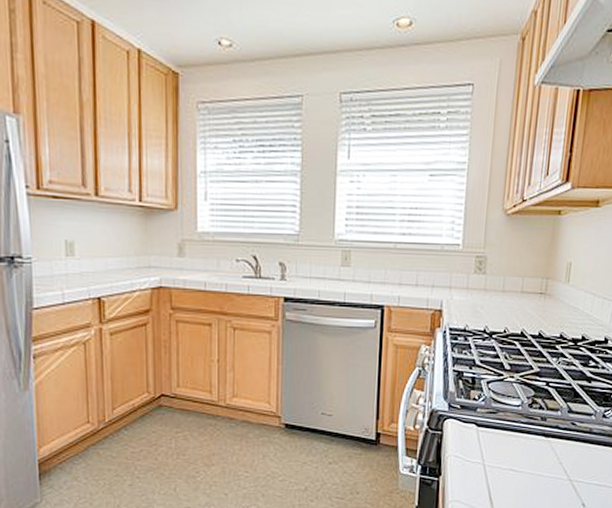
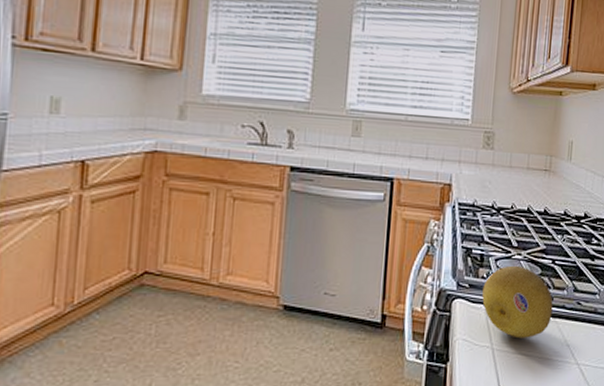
fruit: none [474,387,546,456] -> present [482,265,553,339]

